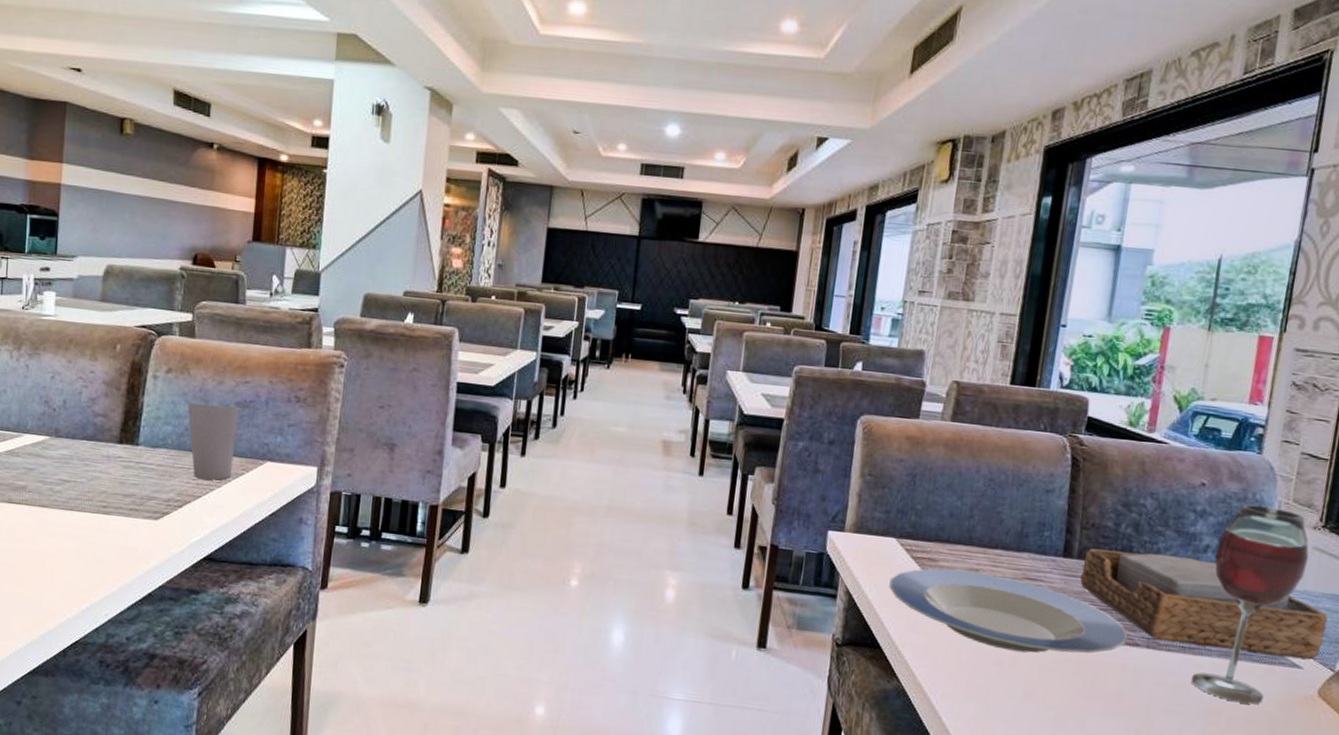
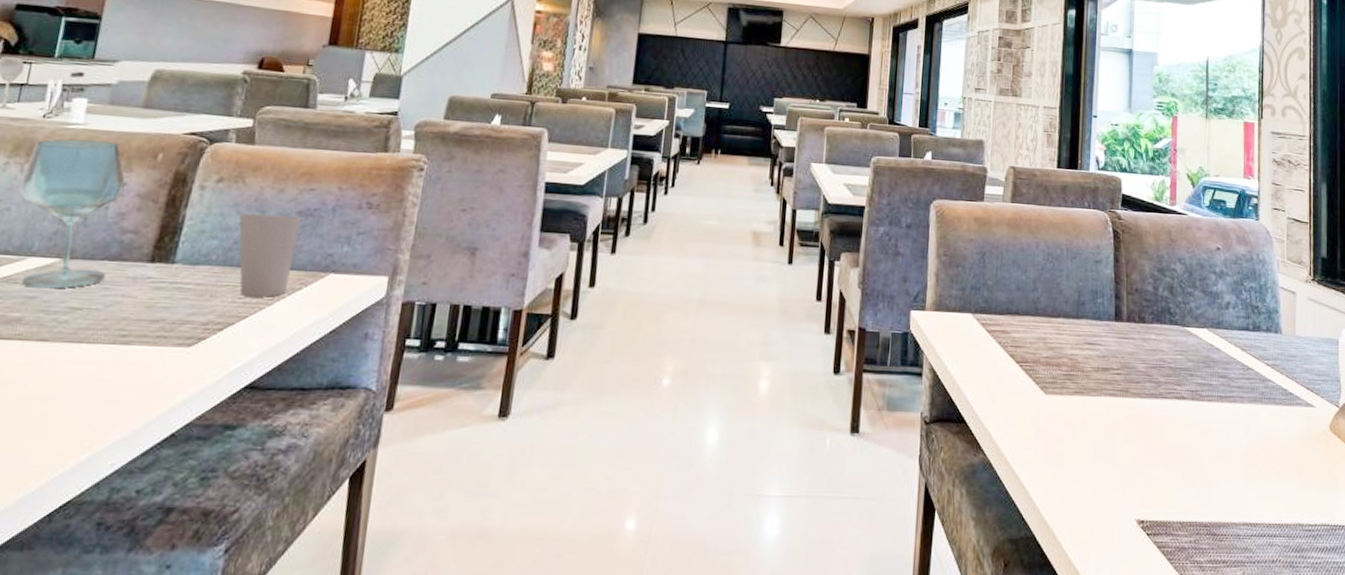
wine glass: none [11,329,93,463] -> present [19,139,125,289]
plate: present [889,568,1128,654] -> none [969,339,1176,414]
napkin holder: present [1080,548,1328,660] -> none [1131,312,1327,399]
wineglass: present [1191,504,1310,705] -> none [1231,264,1306,444]

